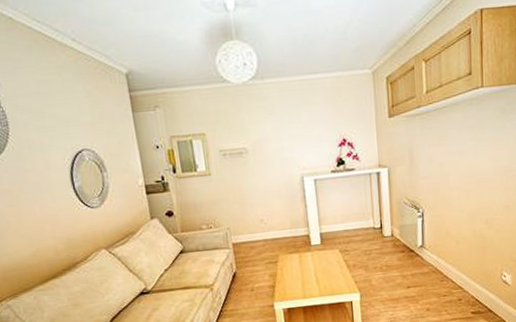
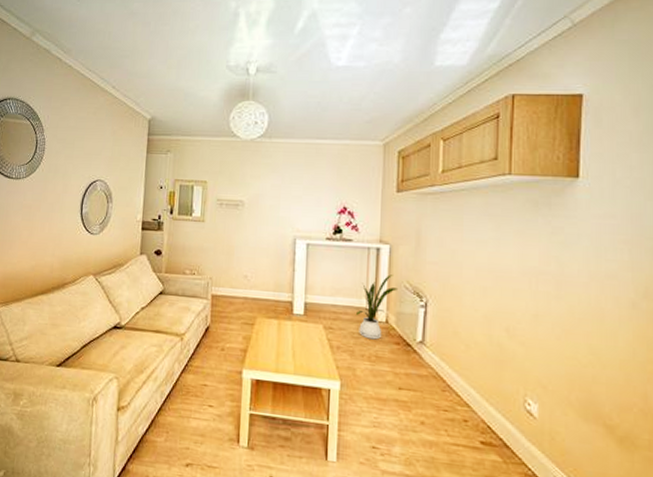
house plant: none [365,194,399,253] -> present [355,274,399,340]

